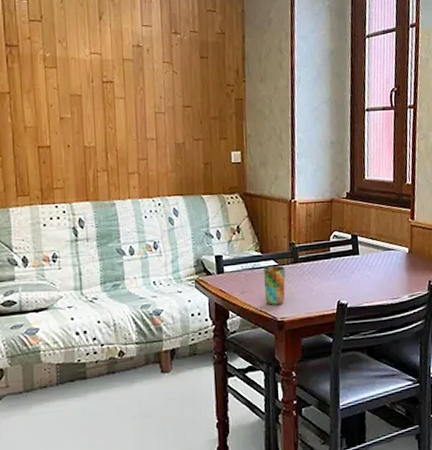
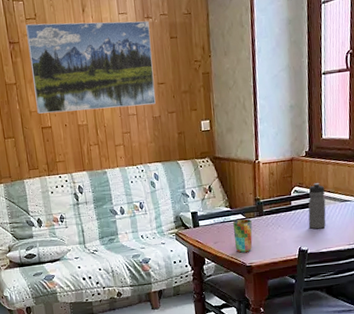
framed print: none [28,26,180,131] -> present [26,20,156,114]
water bottle: none [348,227,368,281] -> present [308,182,326,230]

